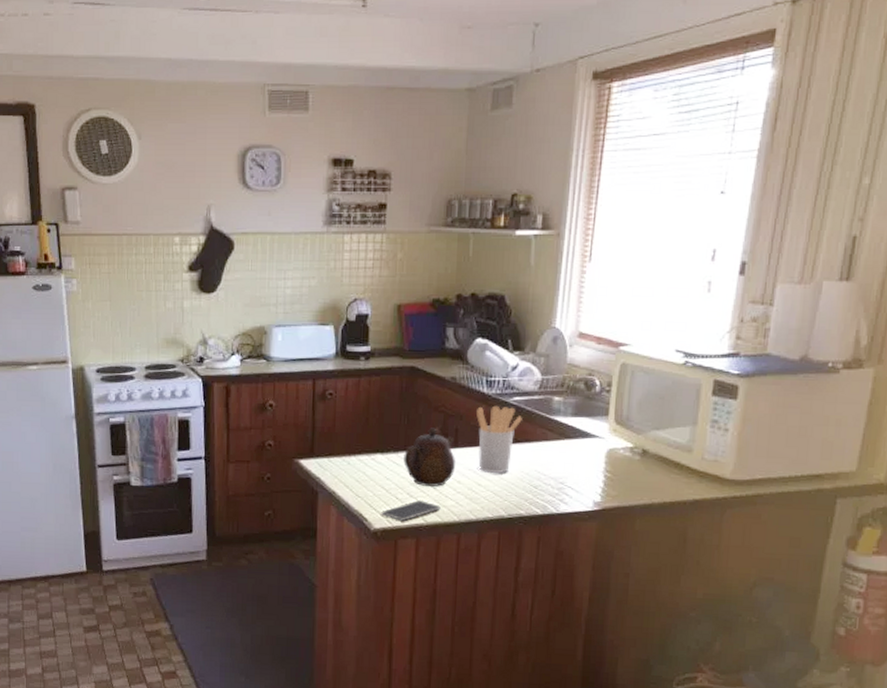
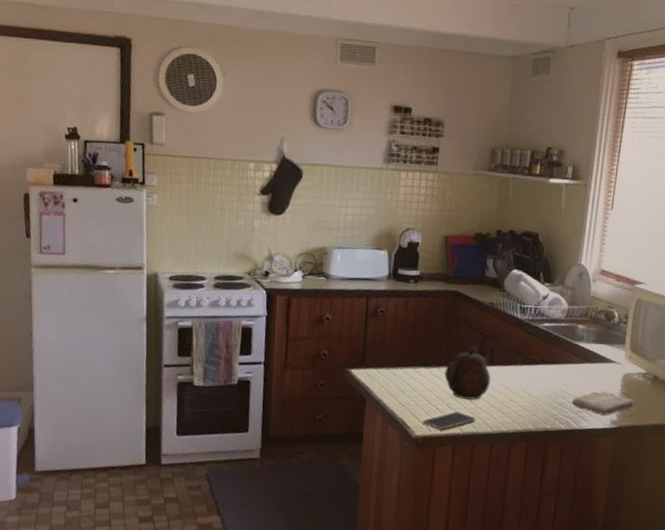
utensil holder: present [476,405,522,474] -> none [510,329,550,391]
washcloth: none [548,469,620,497] -> present [571,391,634,416]

